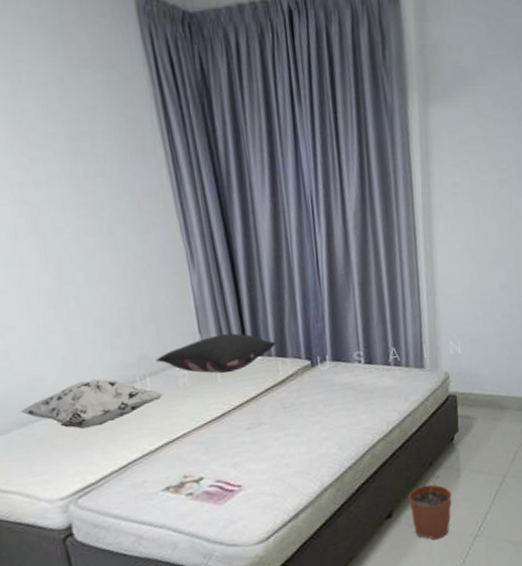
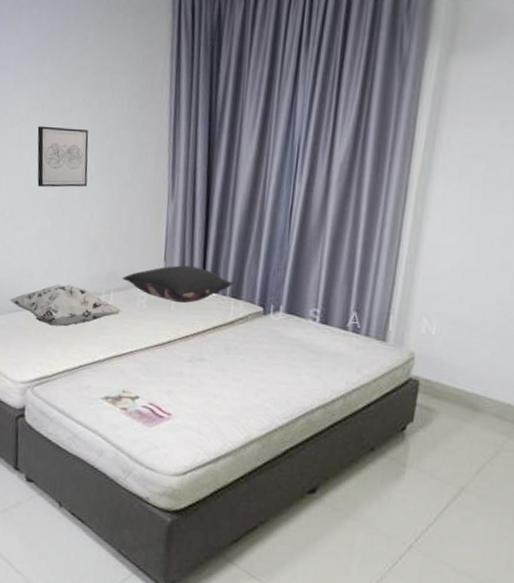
wall art: none [8,203,90,276] -> present [37,126,89,188]
plant pot: present [408,475,452,540] -> none [338,463,390,535]

